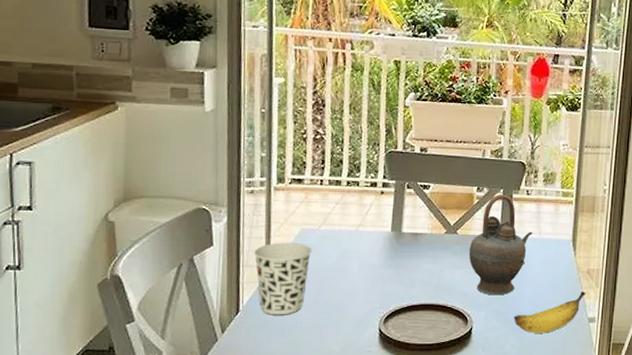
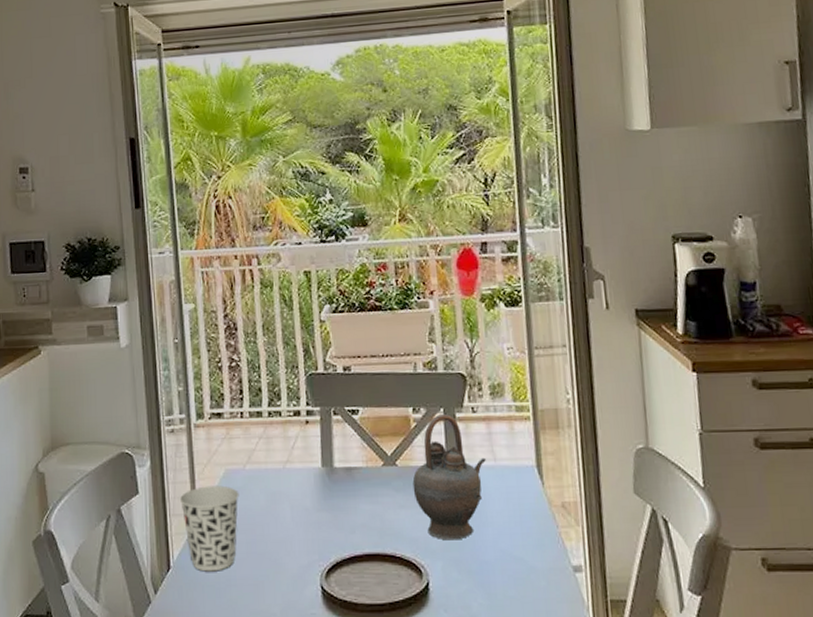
banana: present [514,291,586,333] -> none [477,531,565,588]

